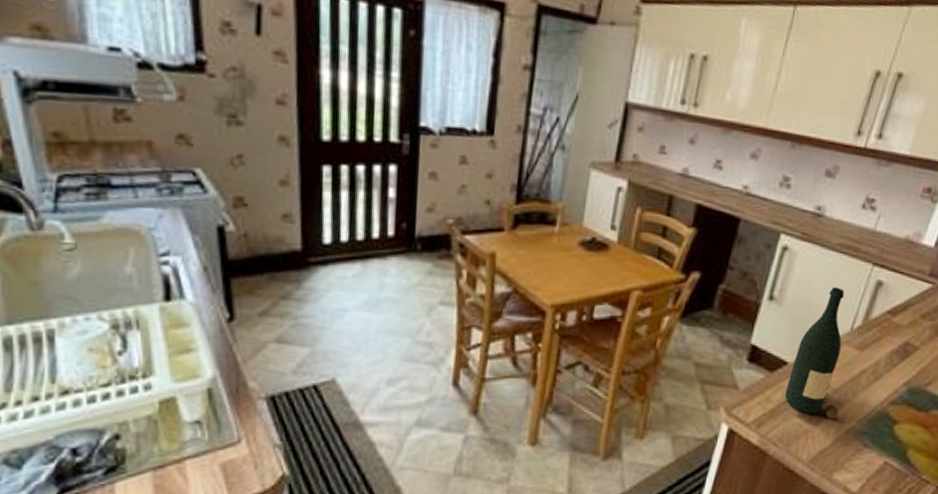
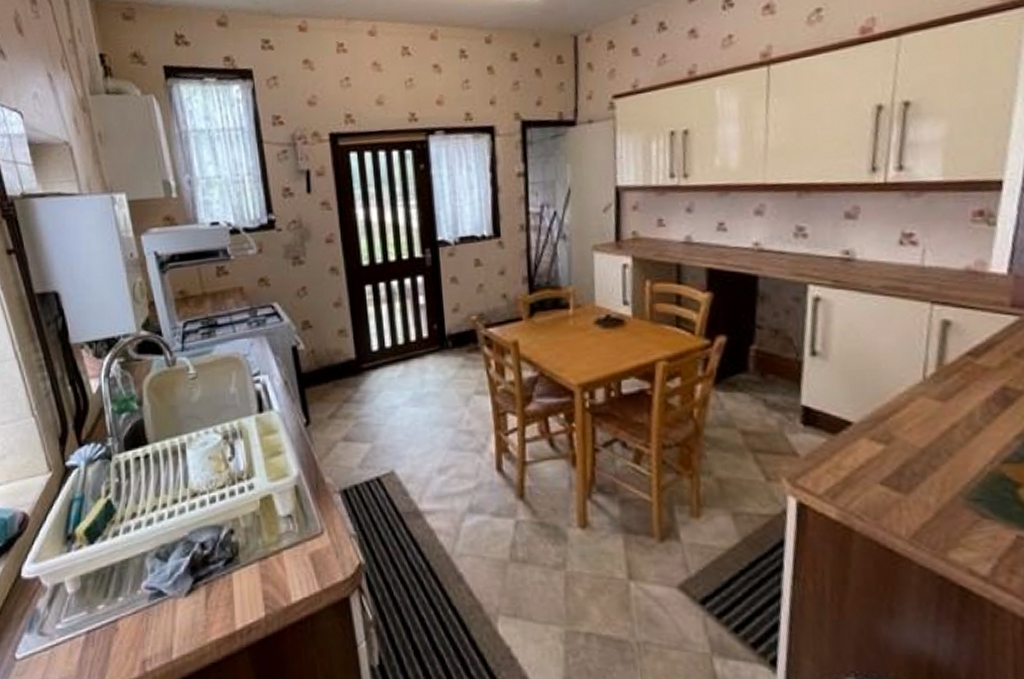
wine bottle: present [784,287,845,419] -> none [856,333,934,485]

